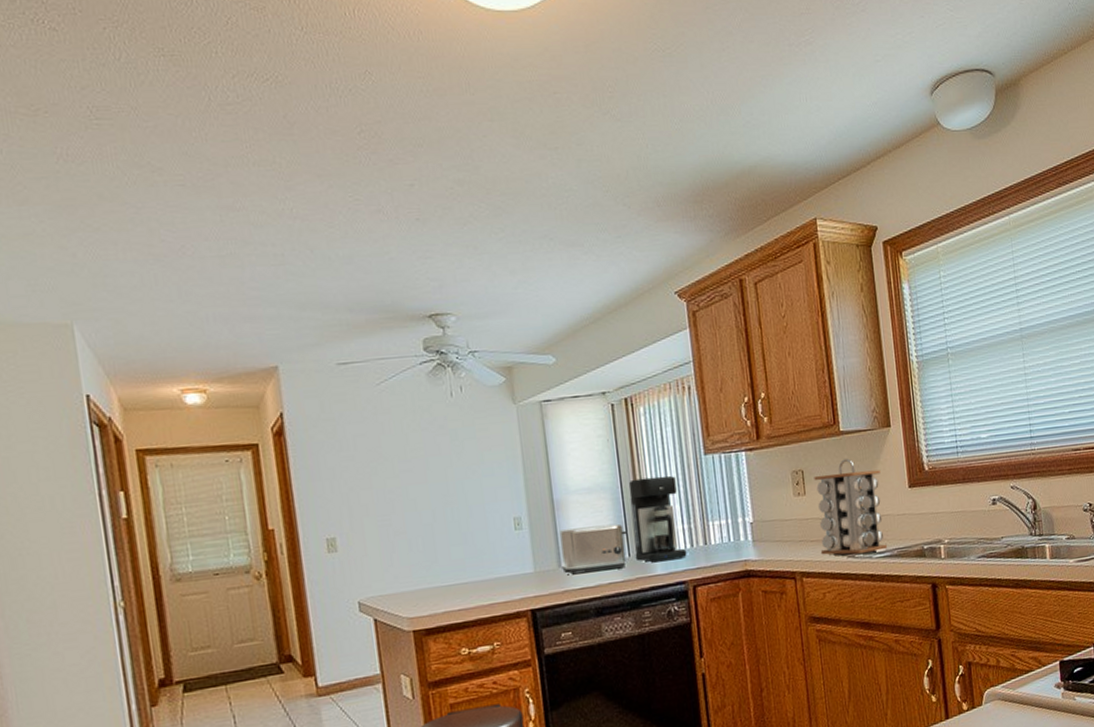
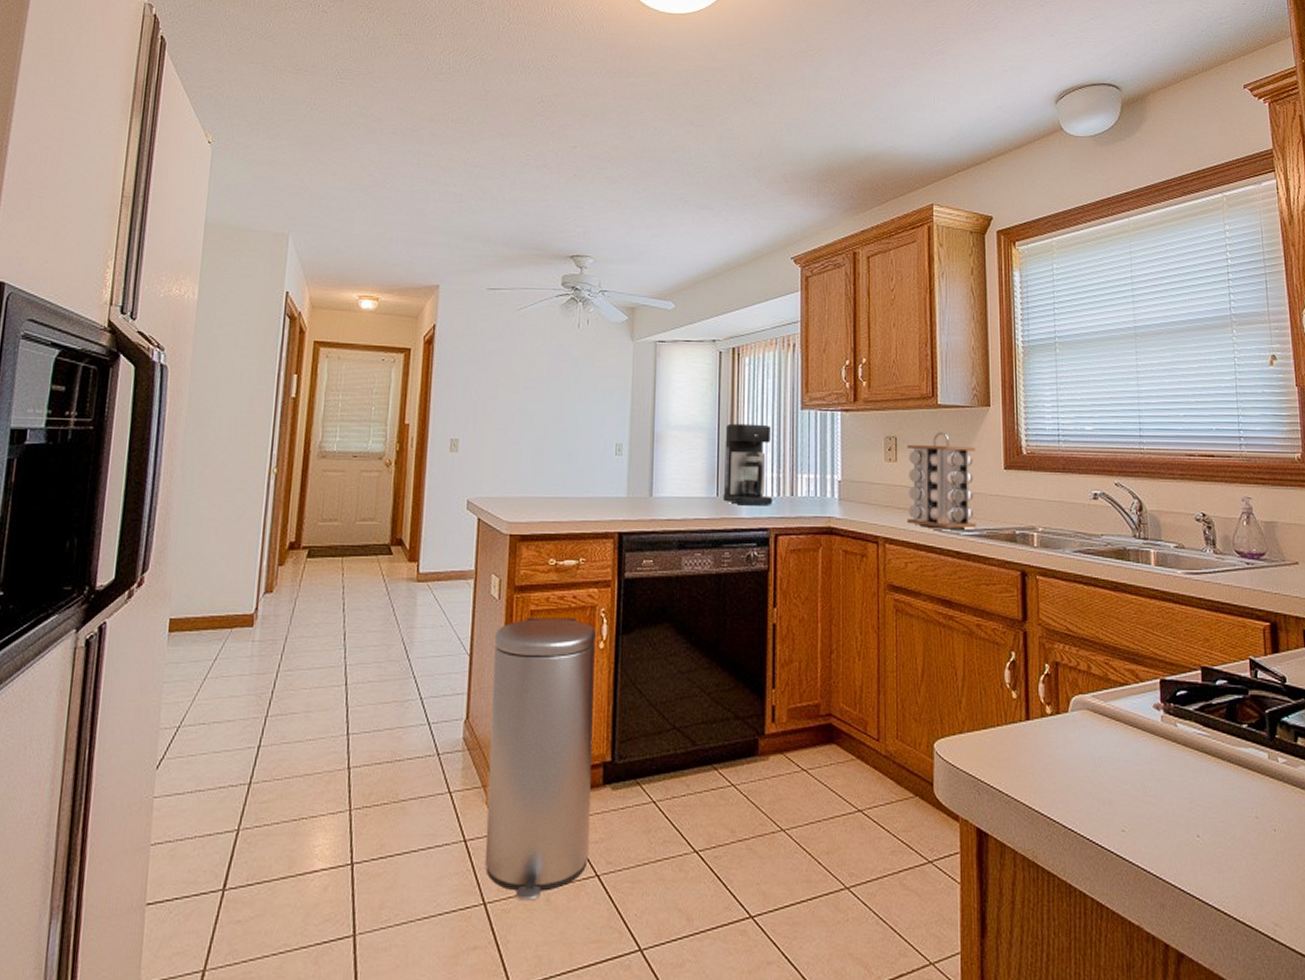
toaster: present [558,524,628,575] -> none [653,461,719,506]

